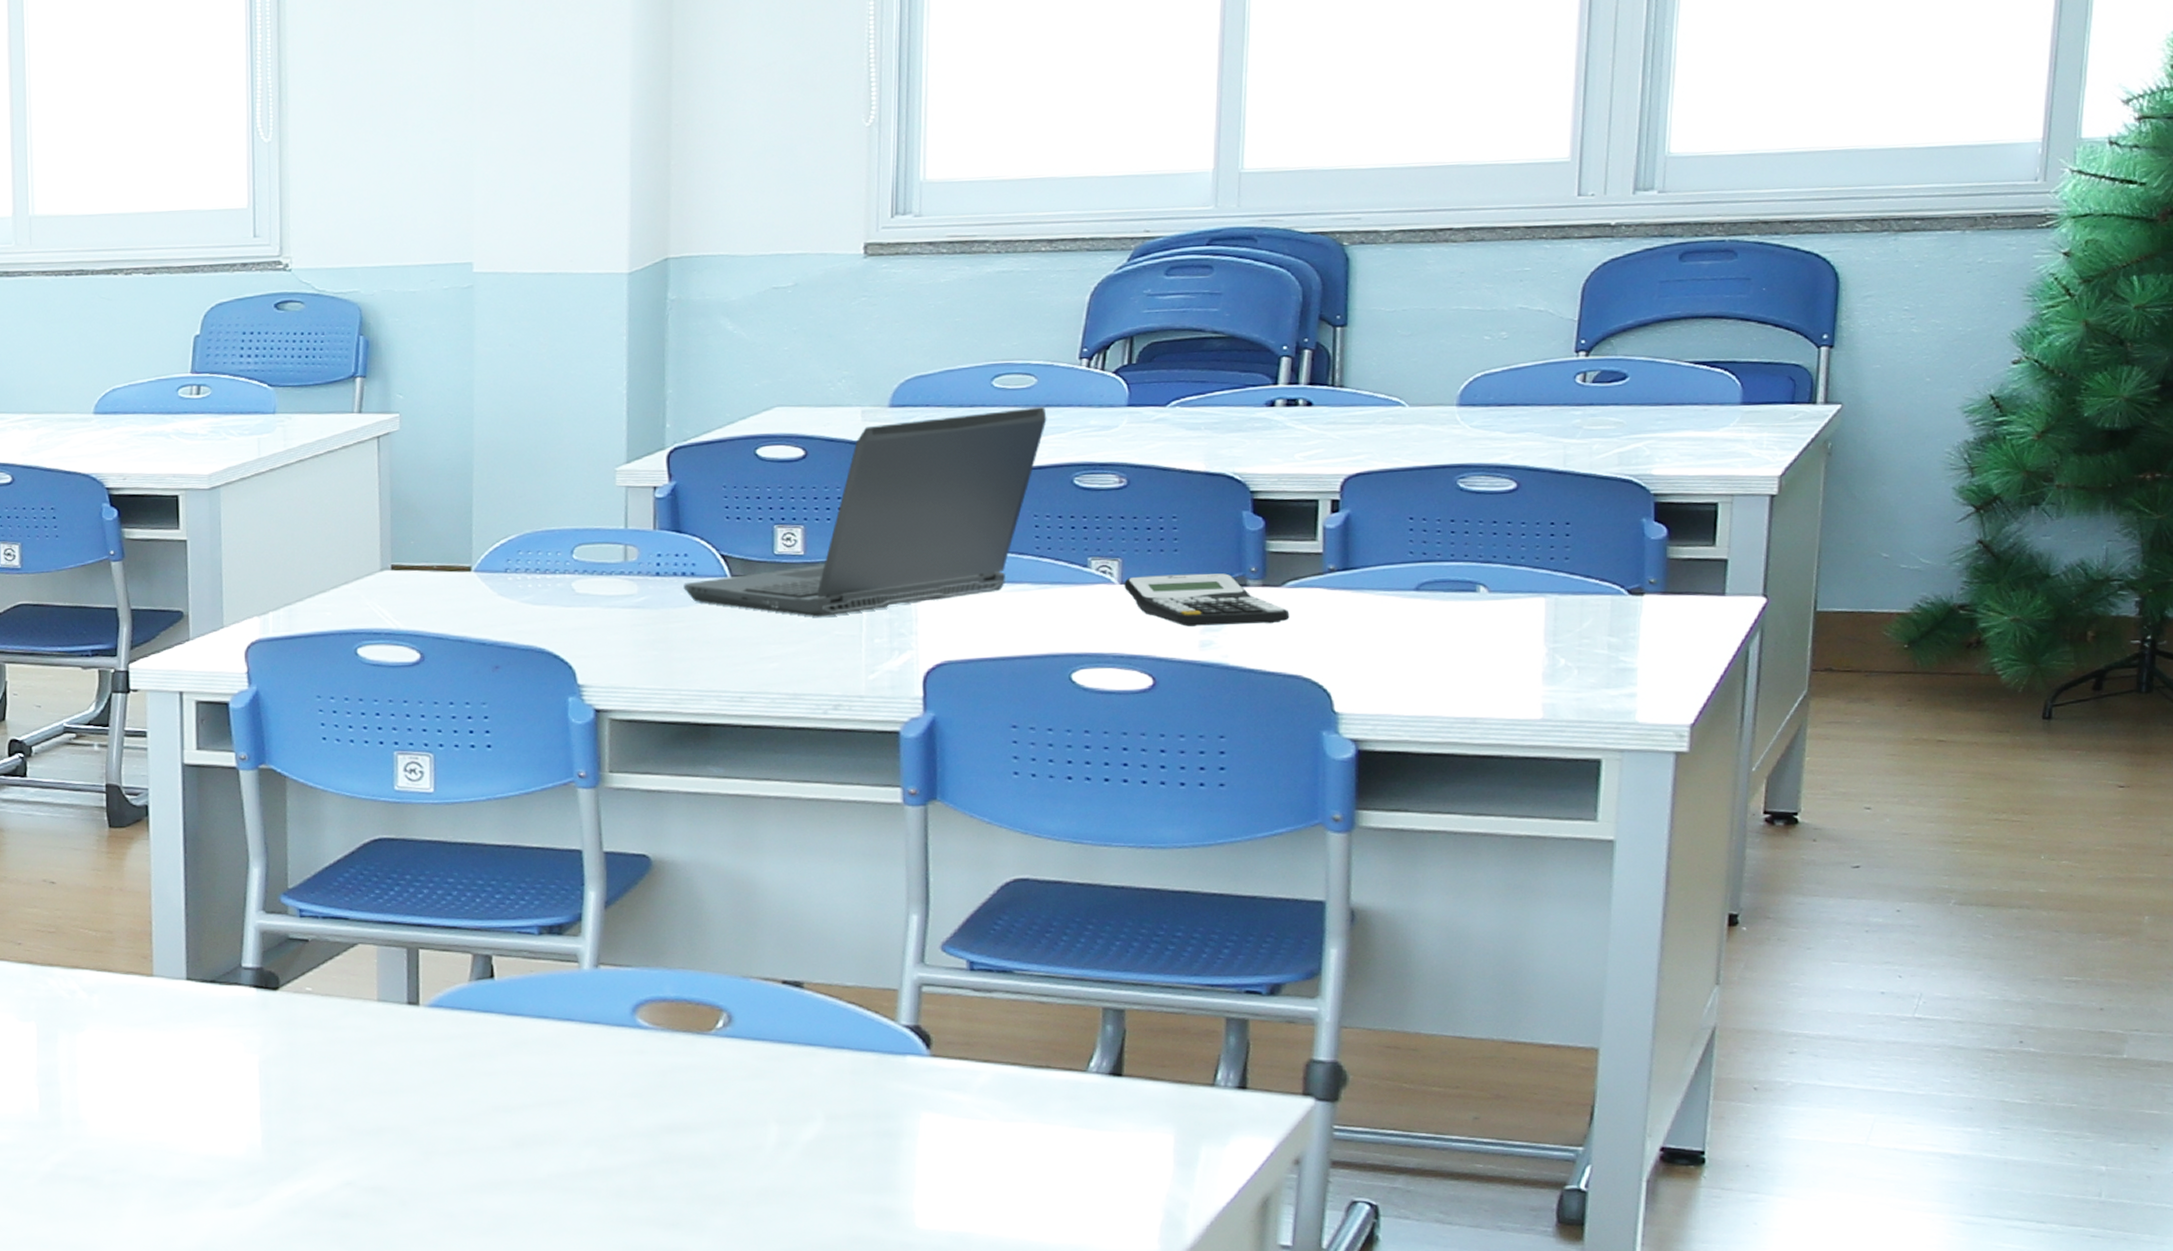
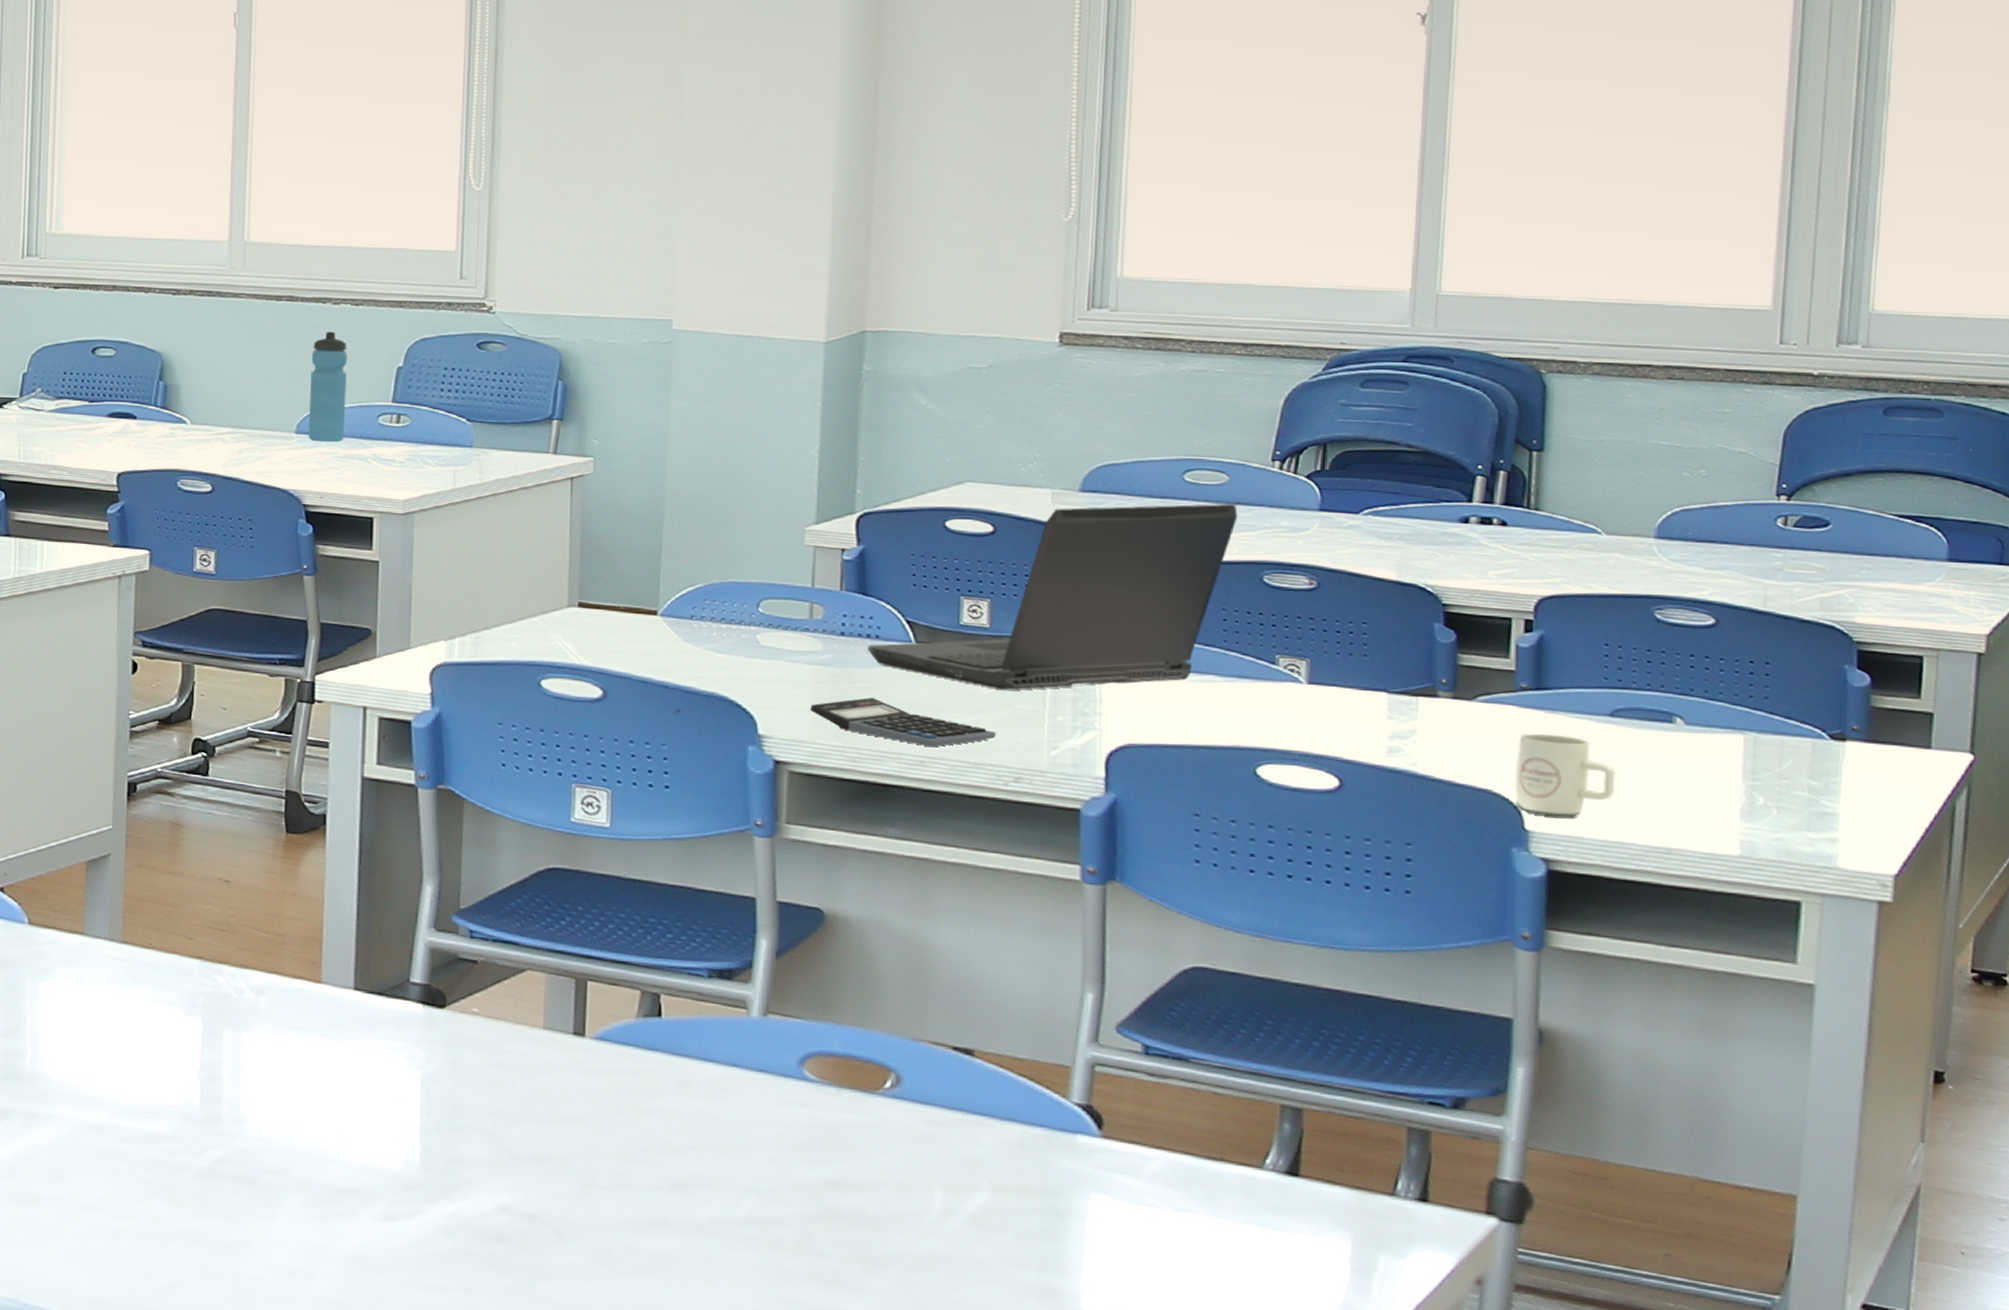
water bottle: none [105,303,145,422] -> present [308,331,347,443]
calculator: none [628,637,814,682] -> present [810,698,996,747]
calculator: present [1124,573,1290,628] -> none [1312,677,1481,737]
mug: none [1323,613,1421,697] -> present [1514,733,1615,818]

